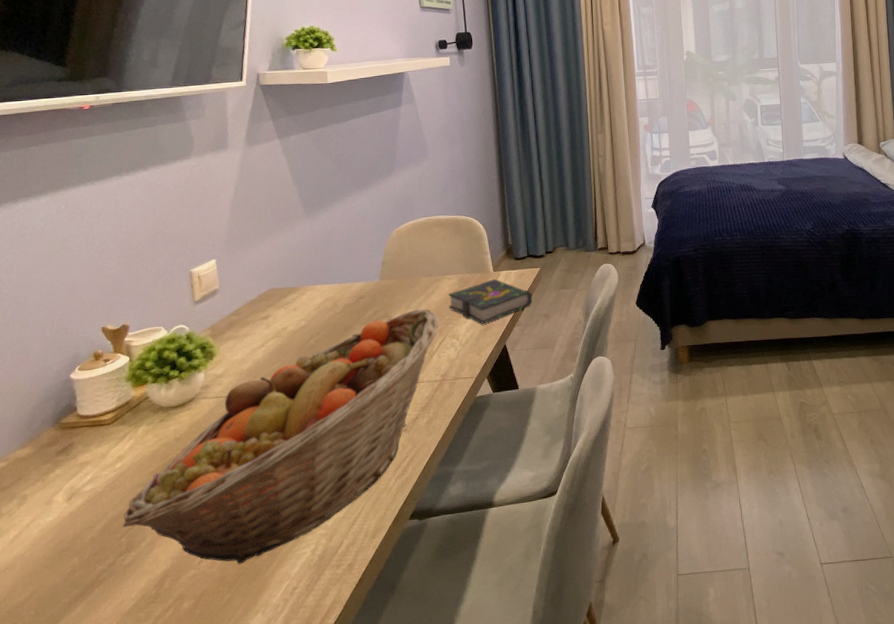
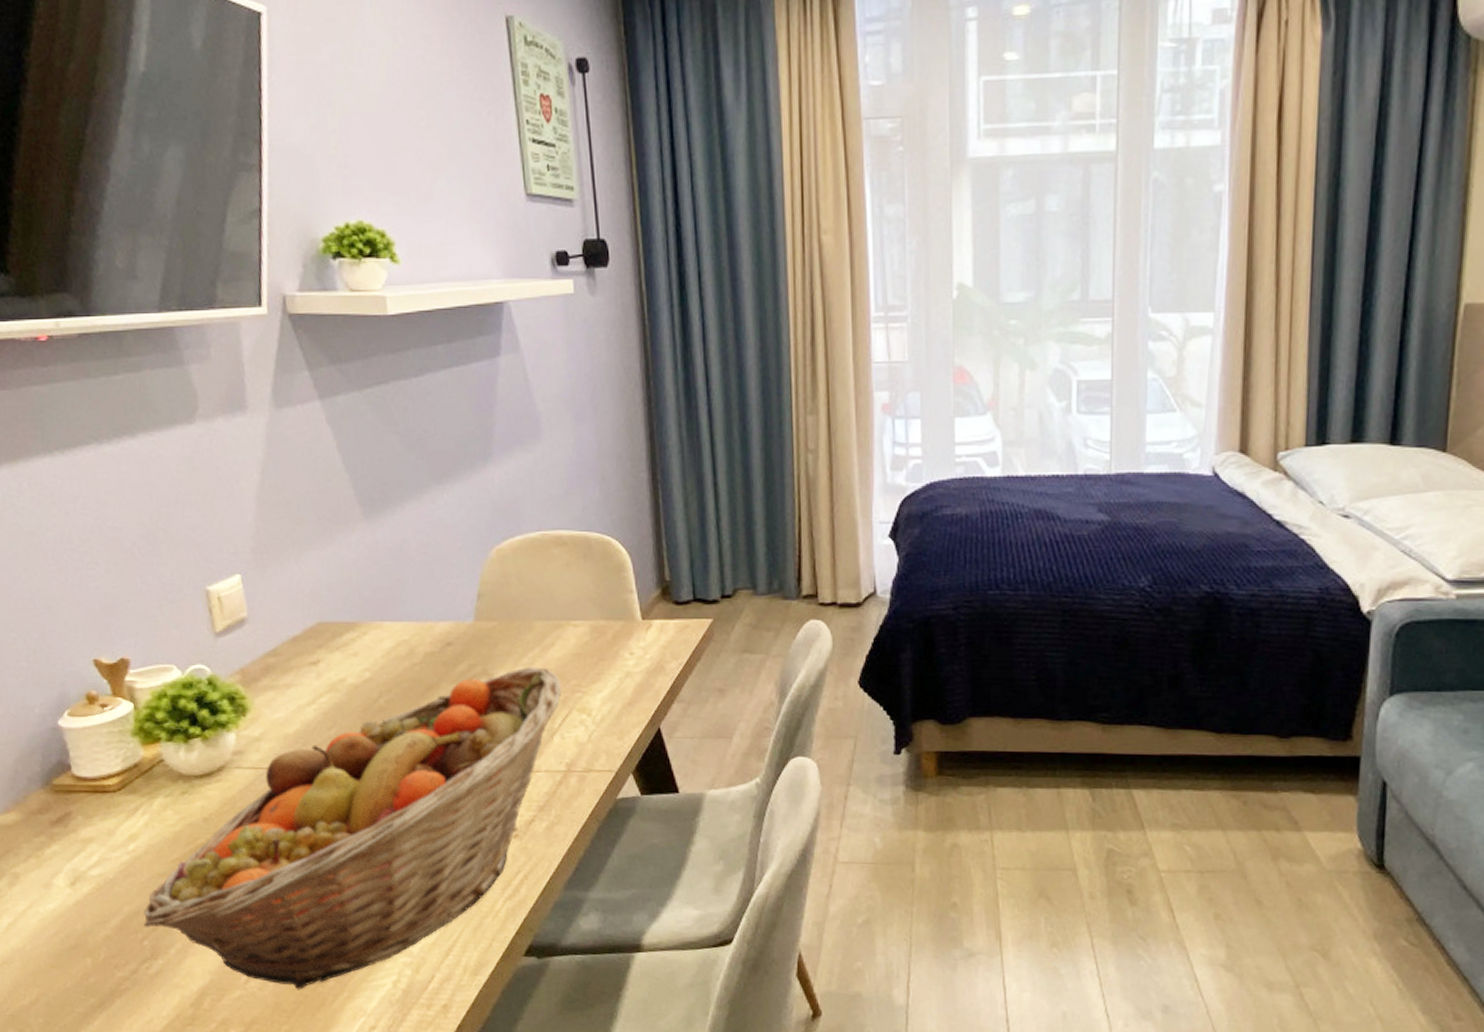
book: present [448,279,533,324] -> none [575,631,701,696]

